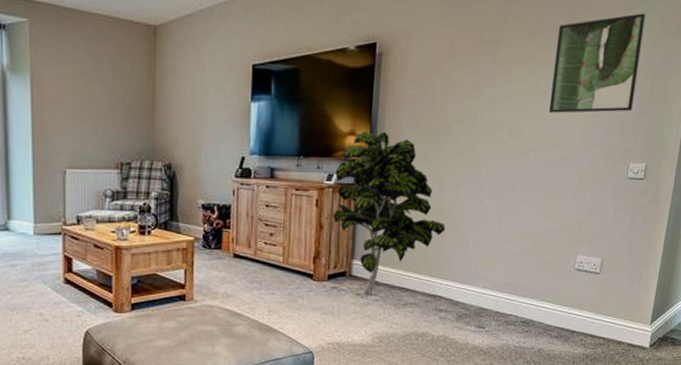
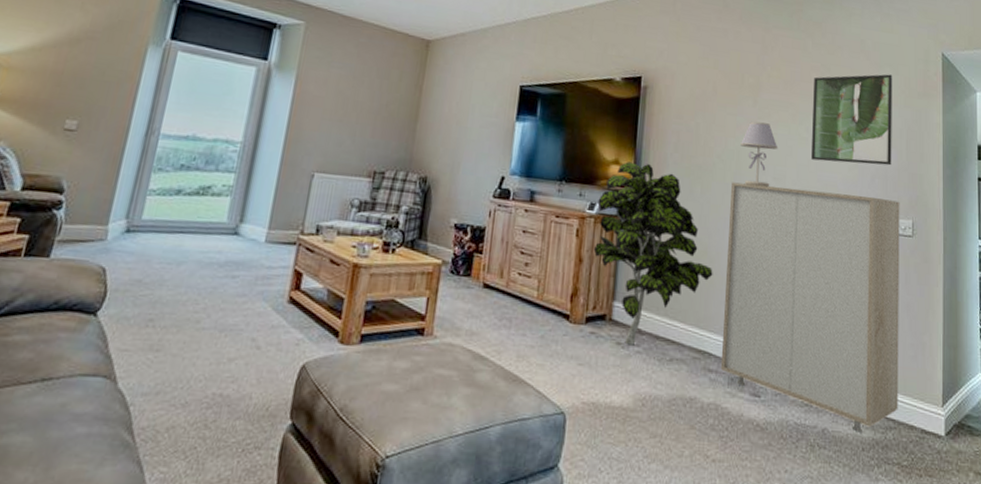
storage cabinet: none [451,142,636,350] -> present [721,182,900,433]
table lamp: none [477,79,516,145] -> present [740,121,778,188]

